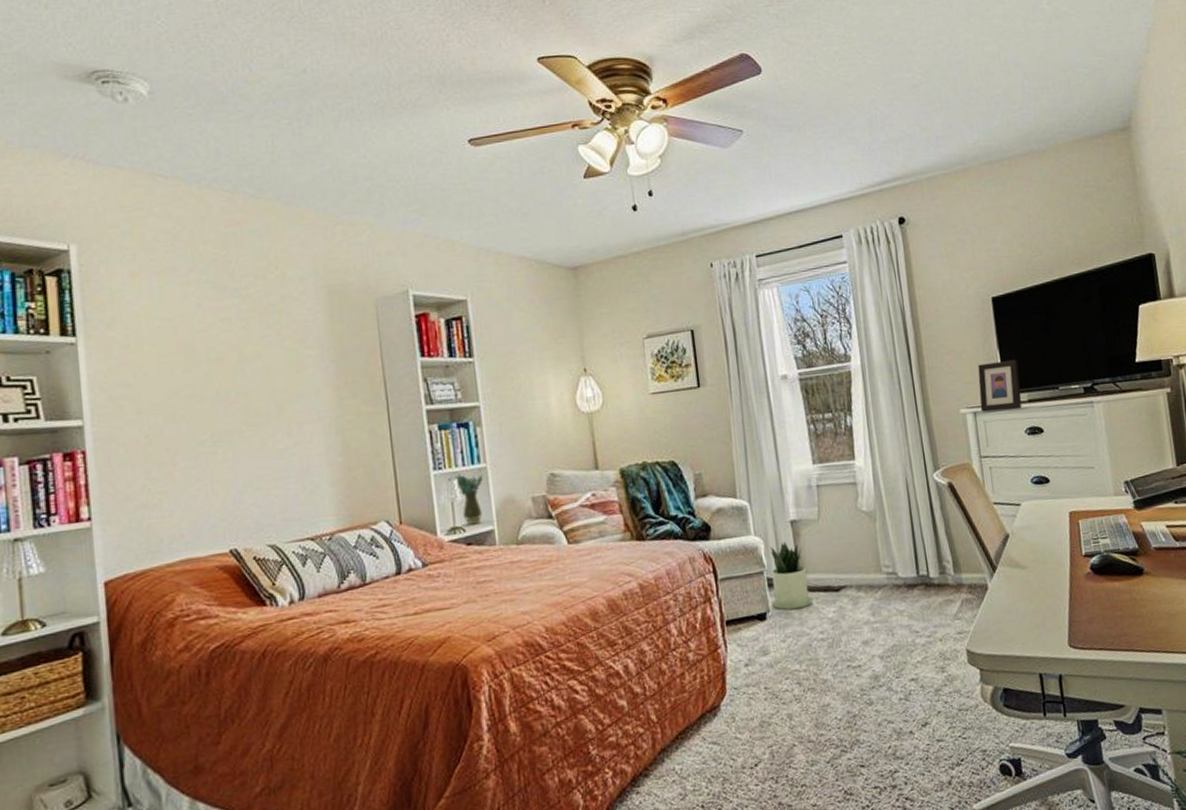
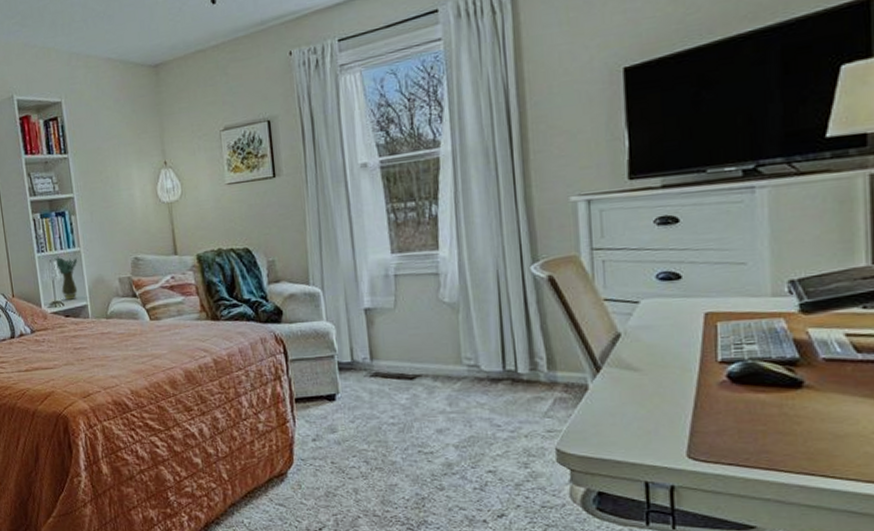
planter: present [770,541,814,610] -> none [341,328,385,394]
picture frame: present [978,359,1022,412] -> none [596,138,654,200]

